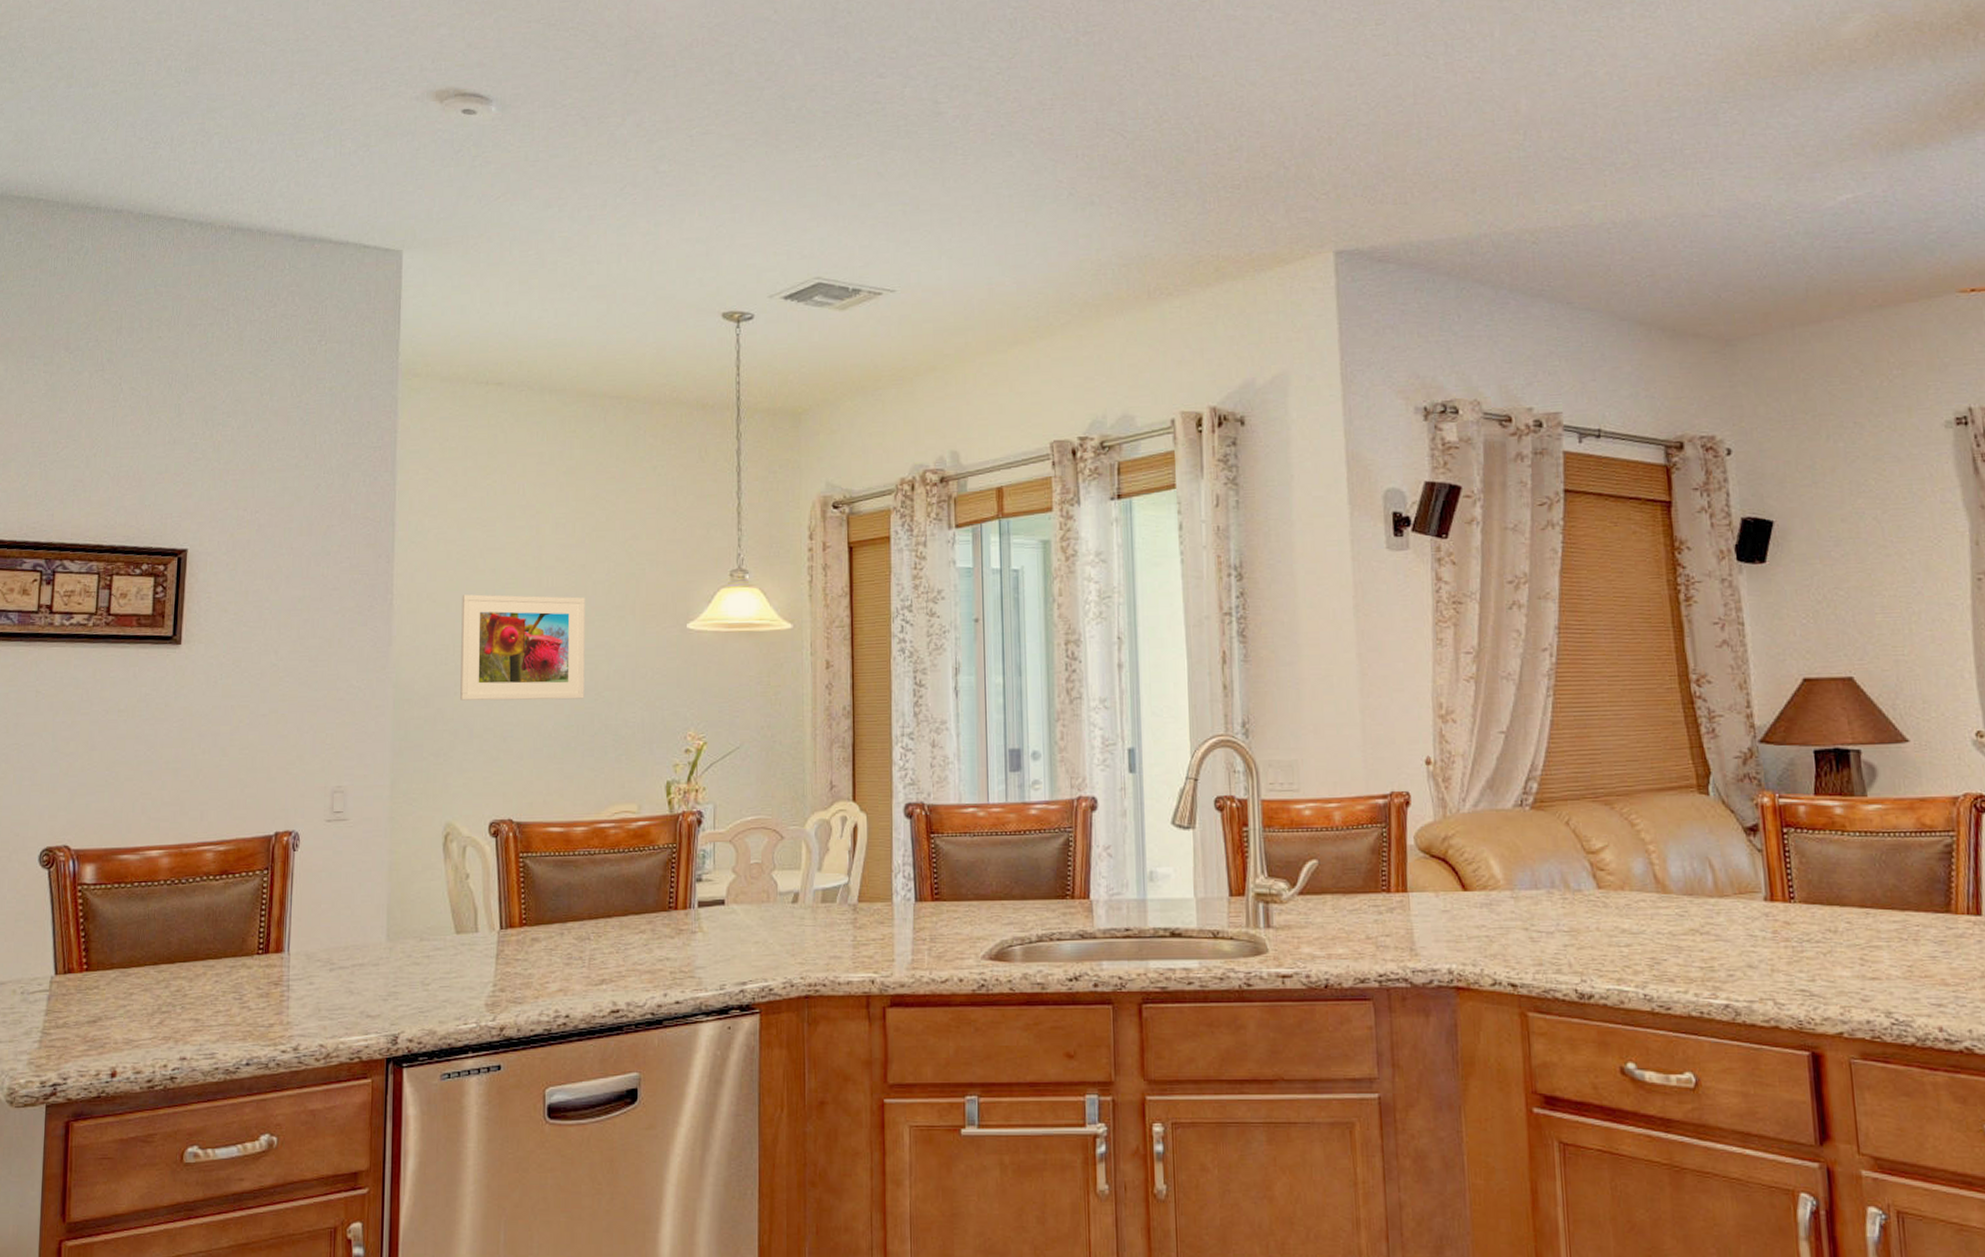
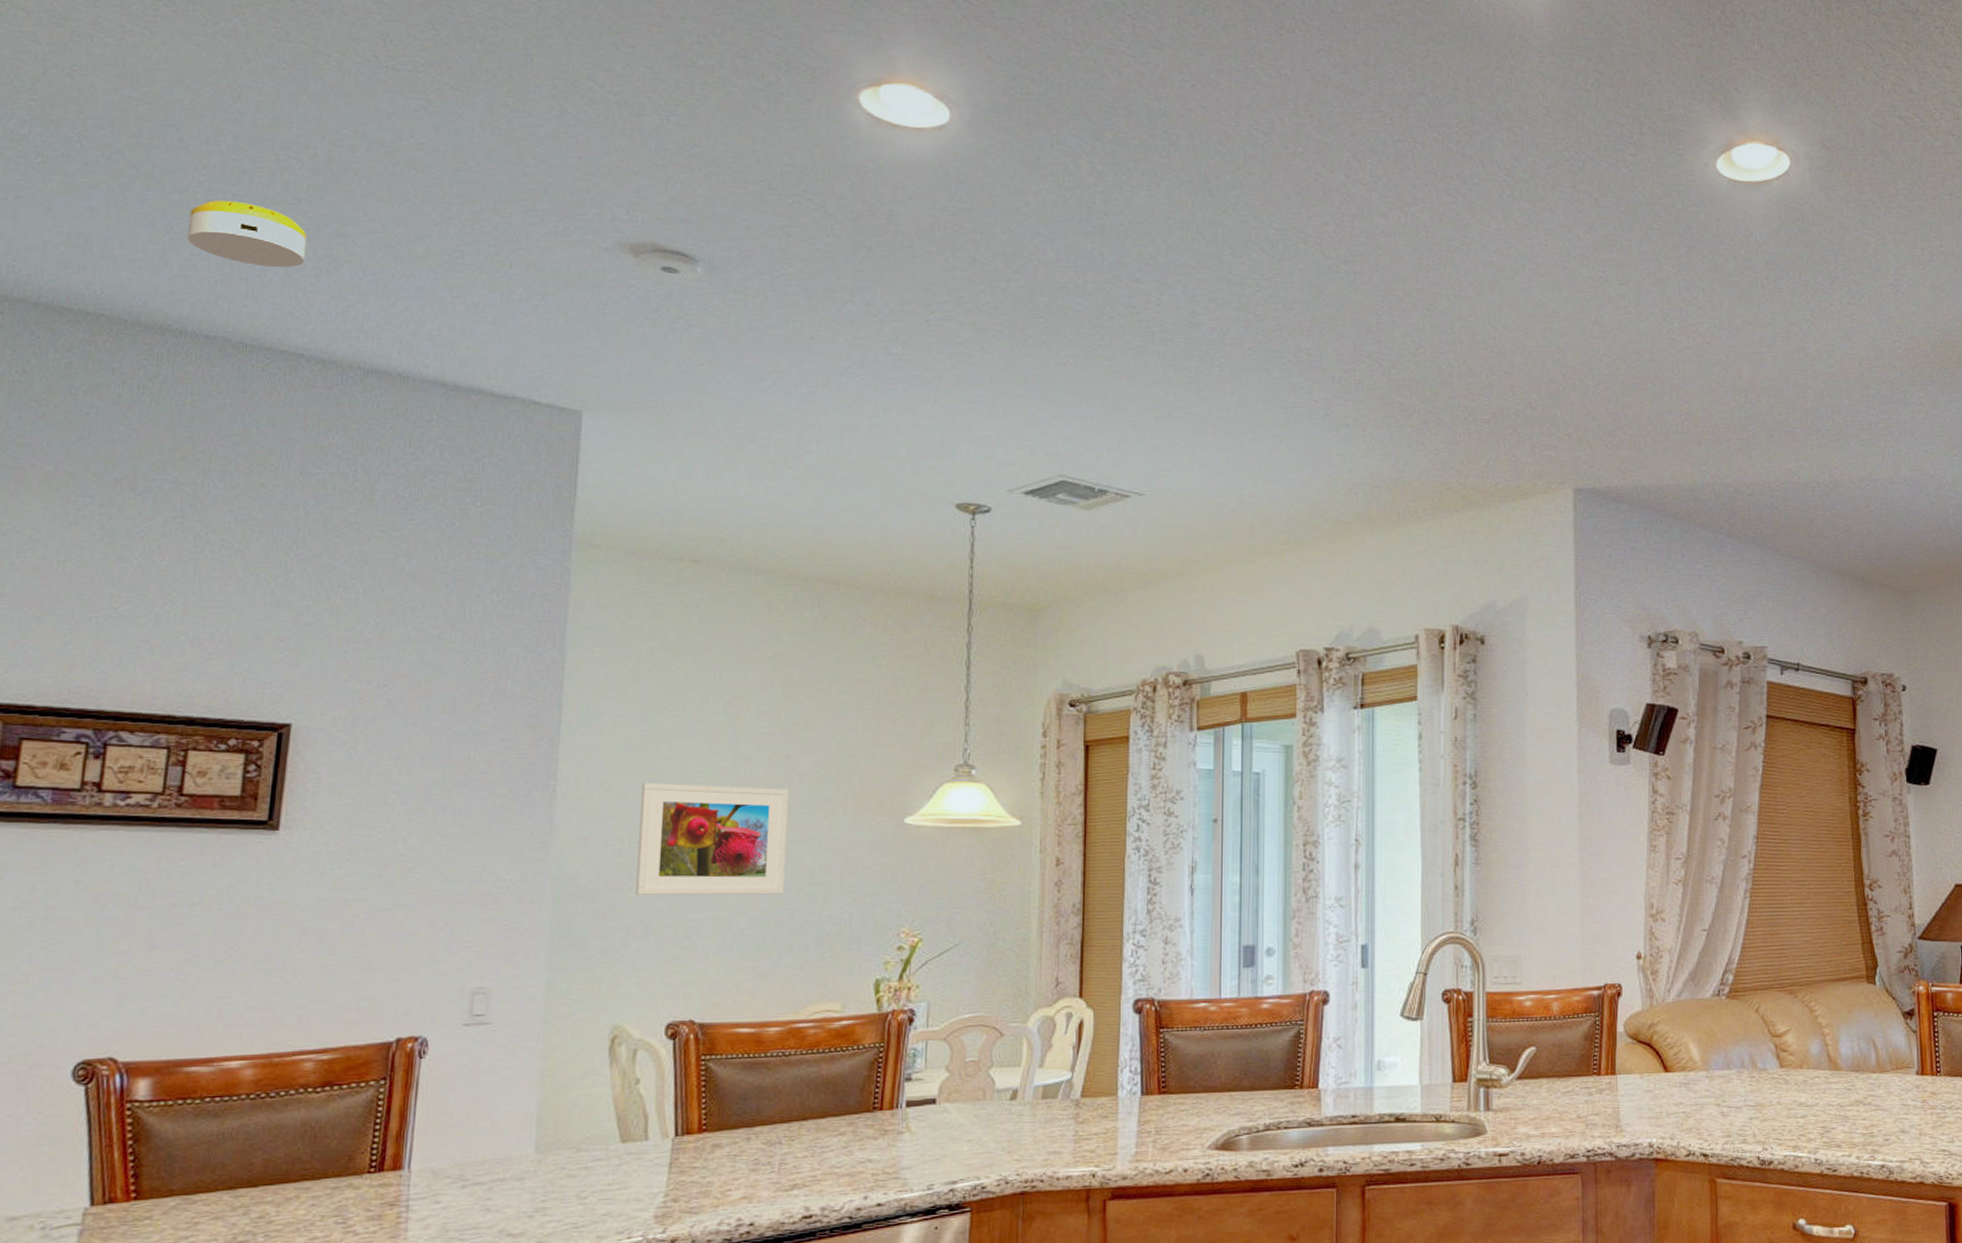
smoke detector: none [99,89,186,145] -> present [187,200,307,268]

